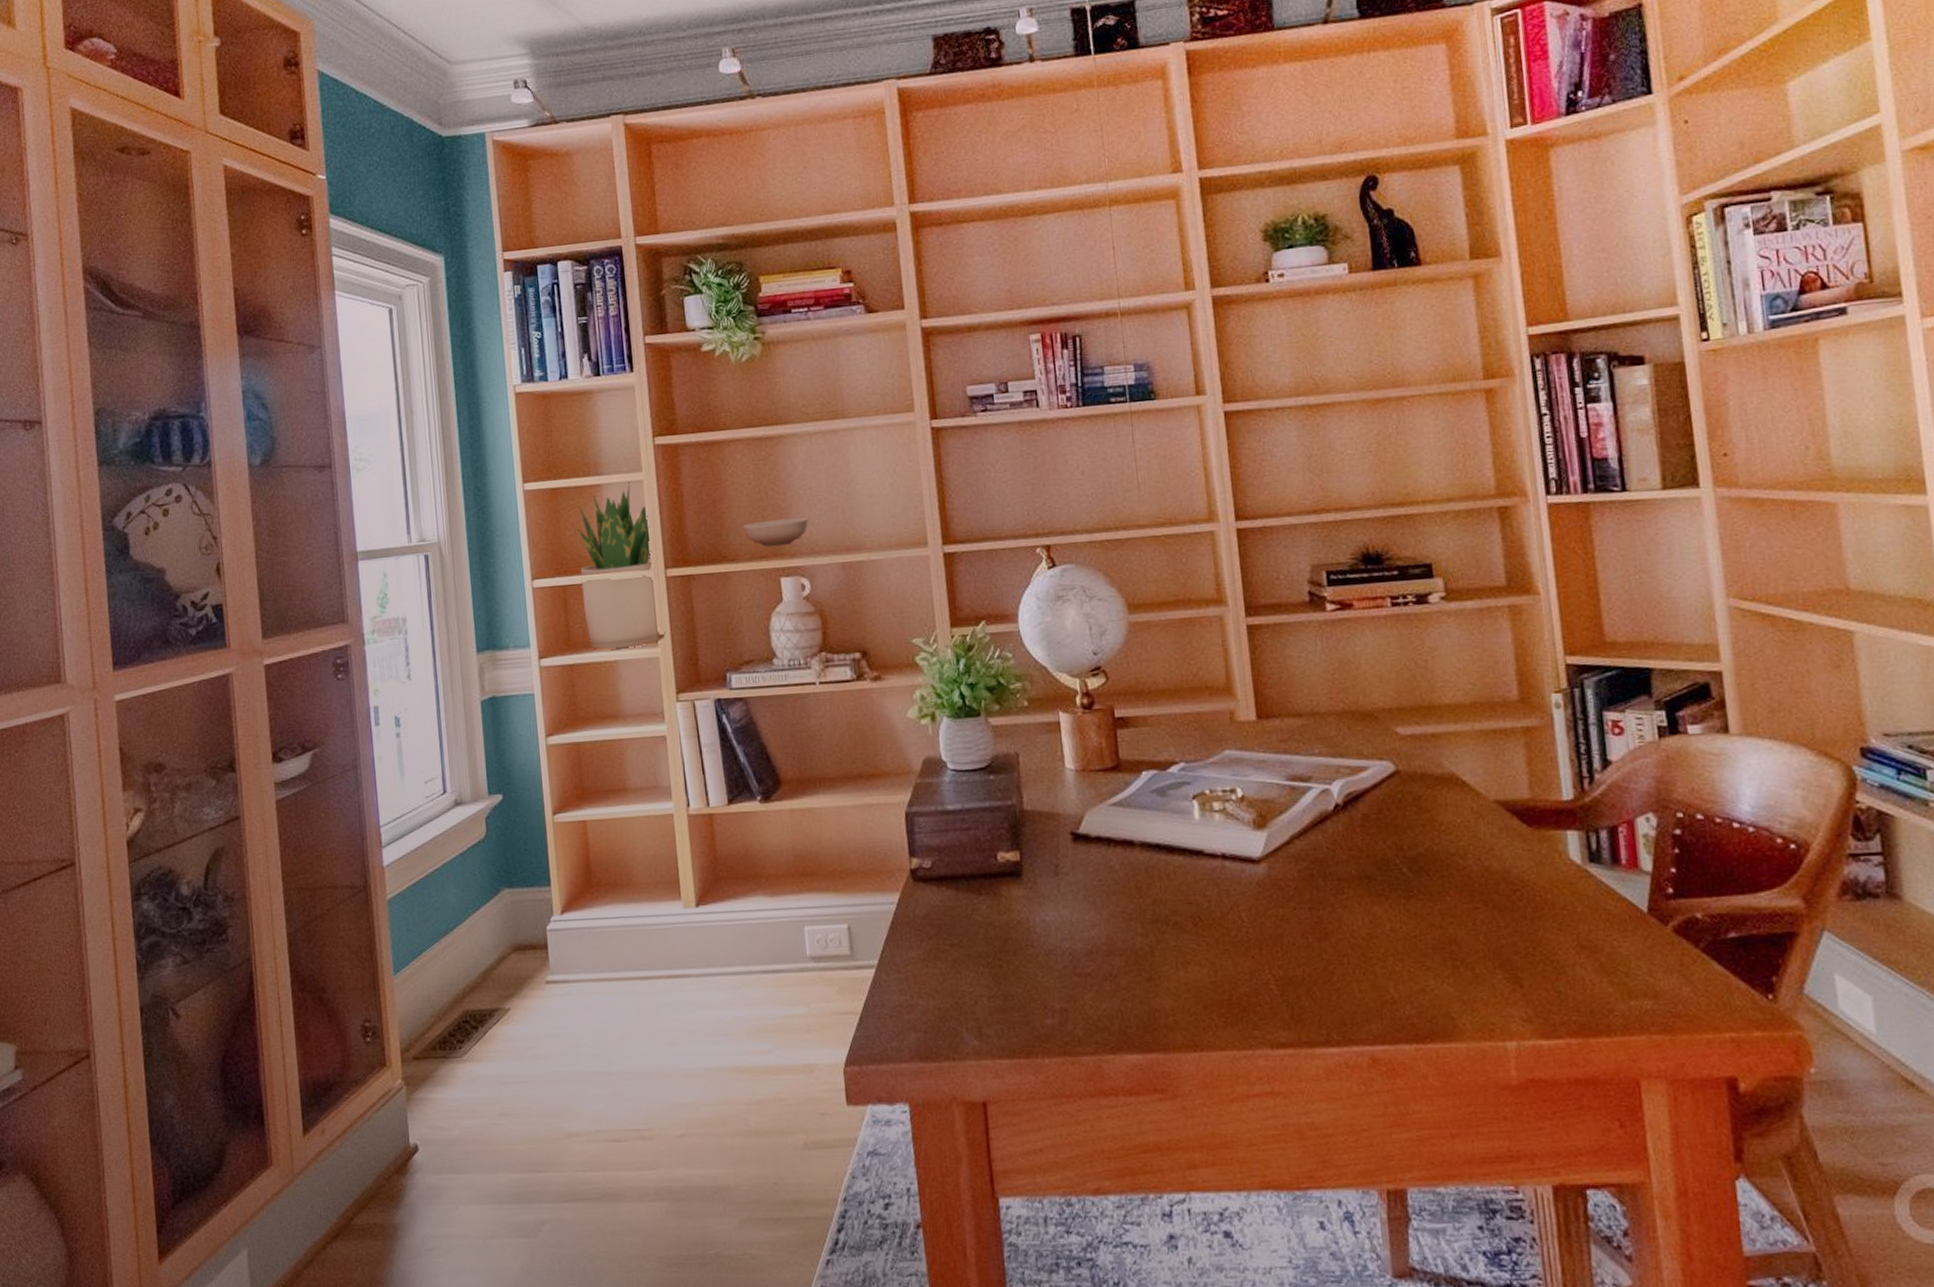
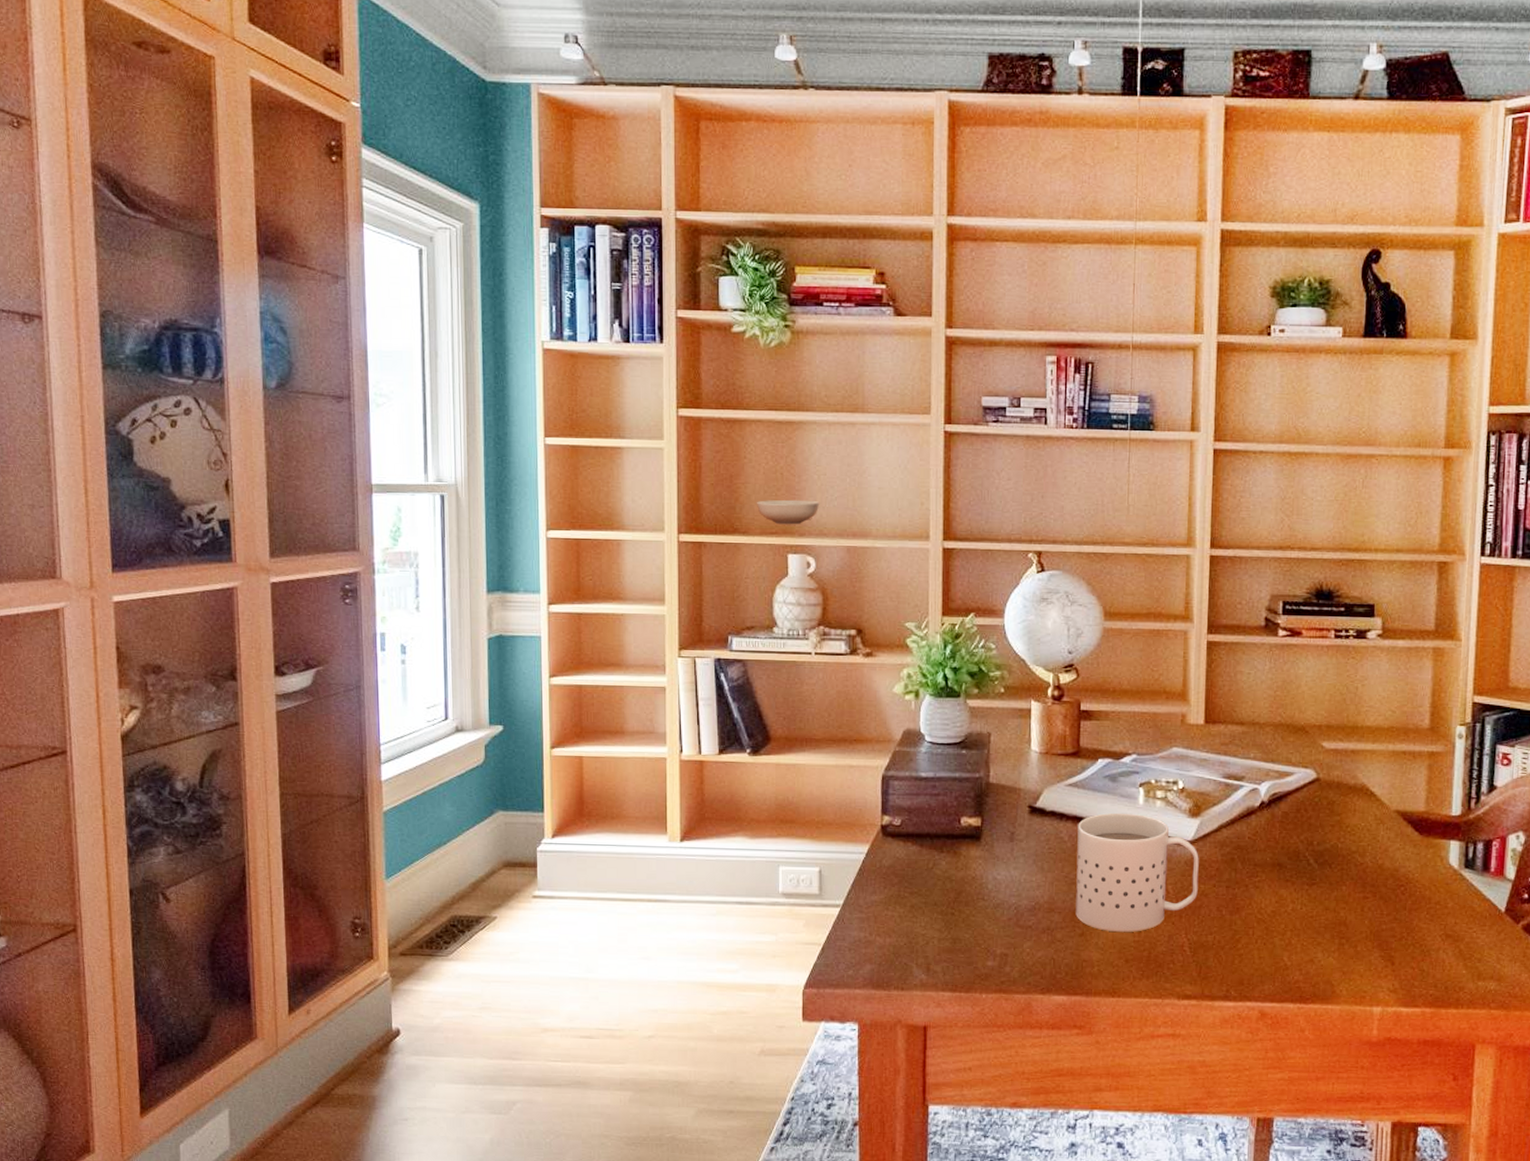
planter: present [578,482,666,650] -> none [595,448,673,604]
mug: none [1128,831,1277,974] -> present [1075,812,1199,933]

